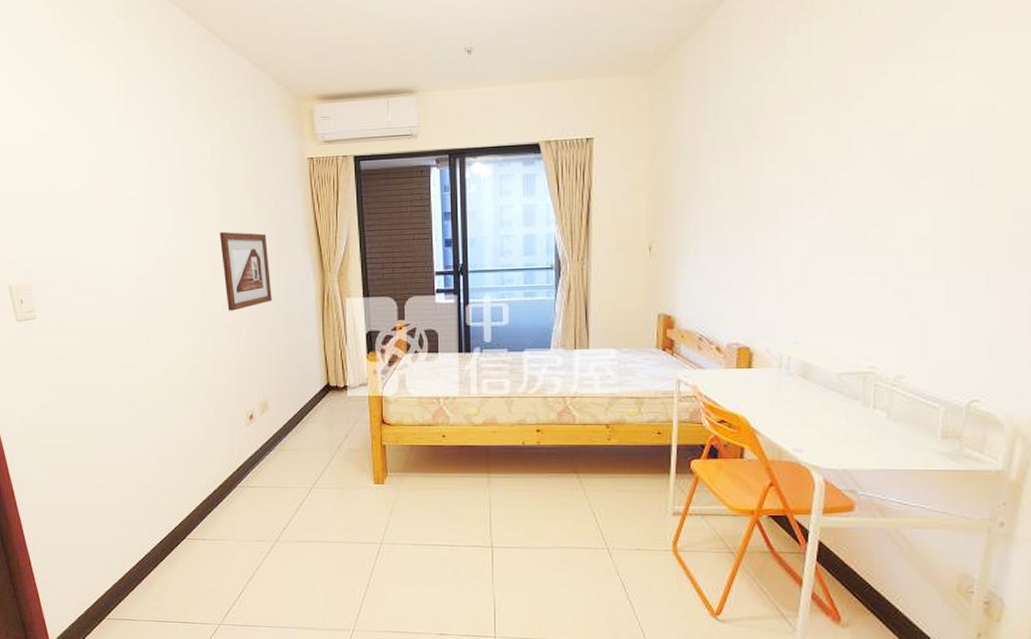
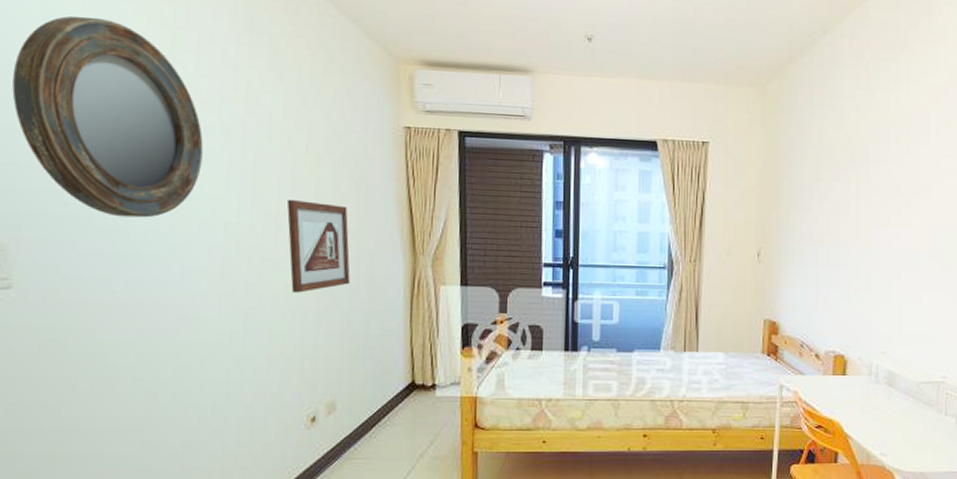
home mirror: none [23,98,155,258] -> present [12,16,203,218]

